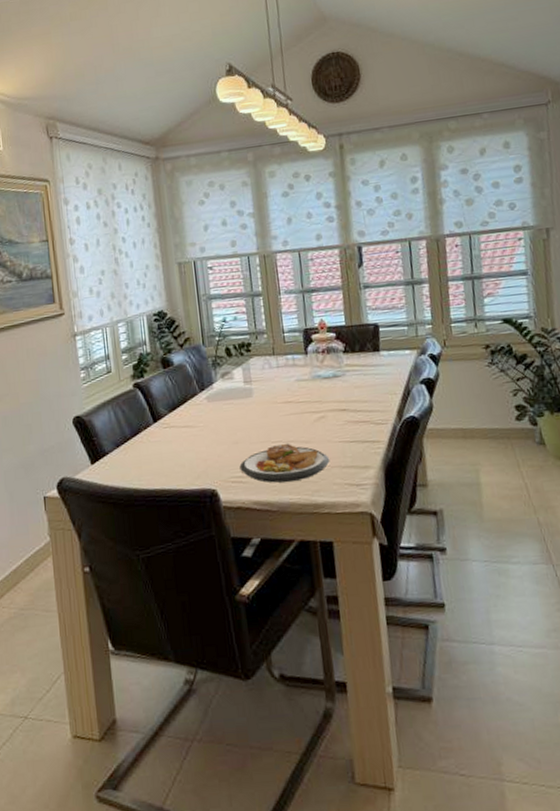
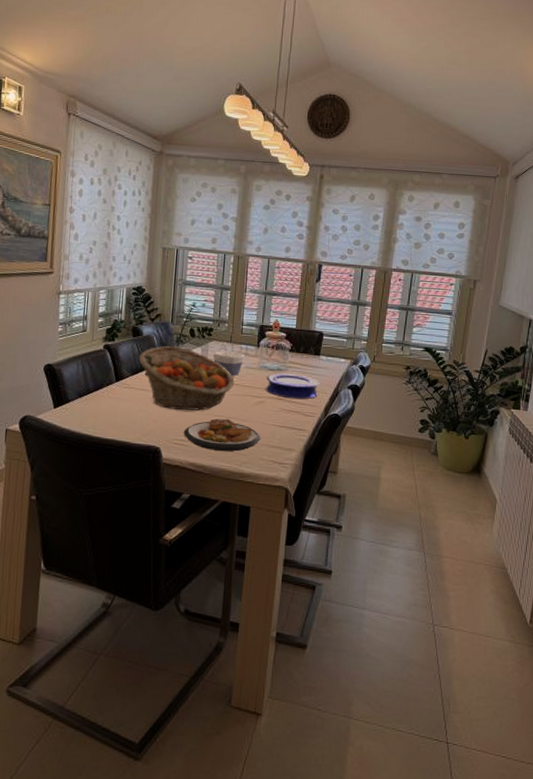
fruit basket: none [173,371,287,444] -> present [138,346,235,411]
bowl: none [256,364,293,394] -> present [213,351,245,376]
plate: none [322,378,387,408] -> present [265,373,320,399]

